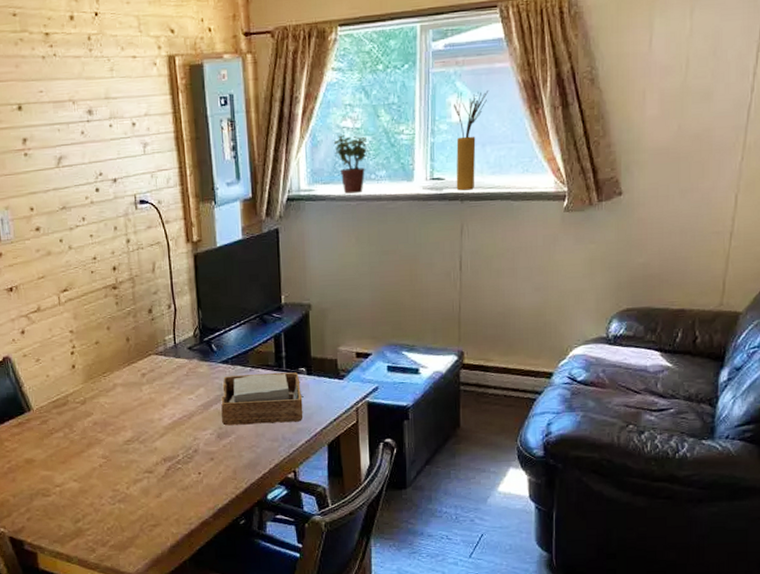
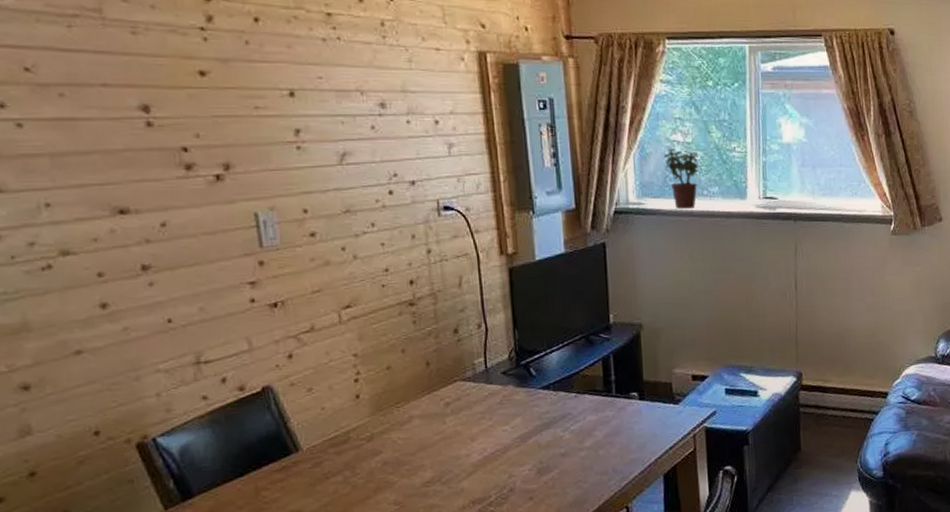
napkin holder: present [221,372,303,426] -> none [541,397,636,460]
vase: present [453,90,489,191] -> none [783,113,817,211]

